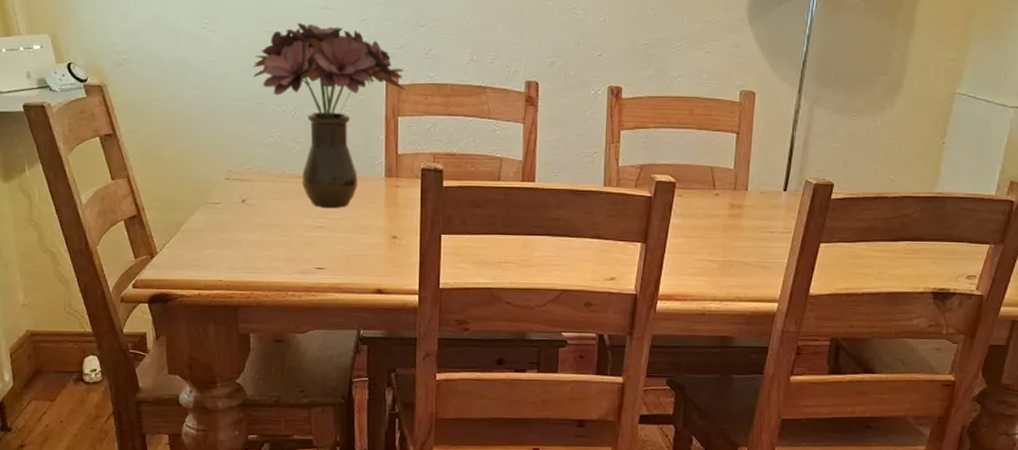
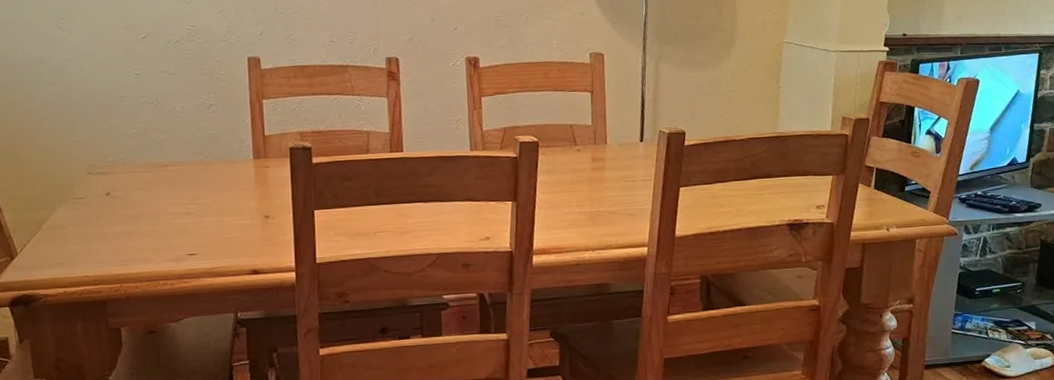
flower arrangement: present [252,22,406,208] -> none [111,16,269,194]

